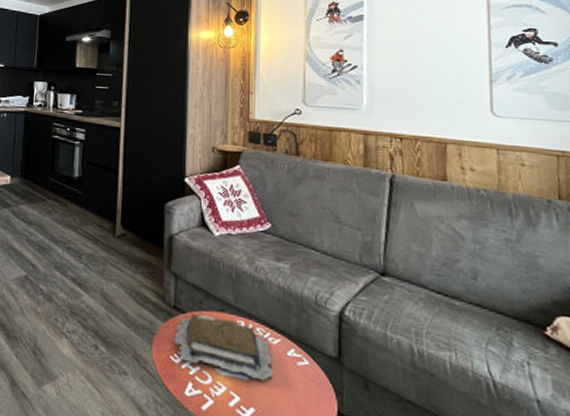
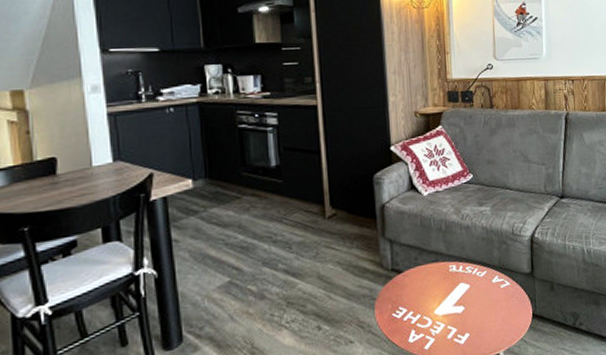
book: present [172,311,275,381] -> none [393,261,483,314]

